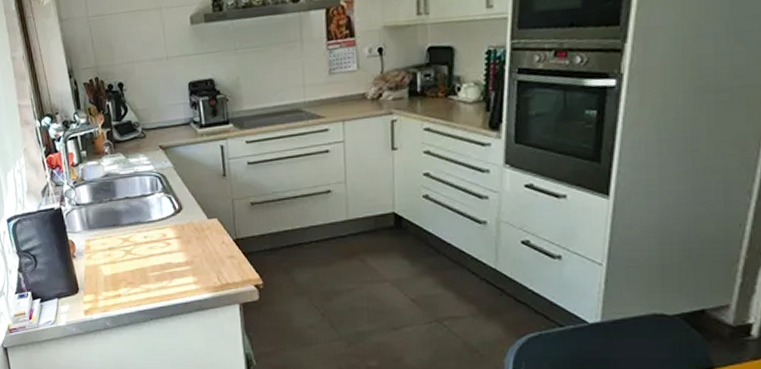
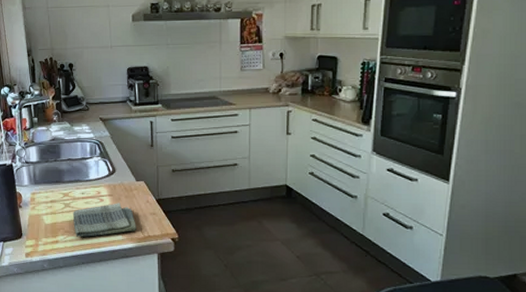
dish towel: none [135,246,212,289] -> present [72,203,136,237]

